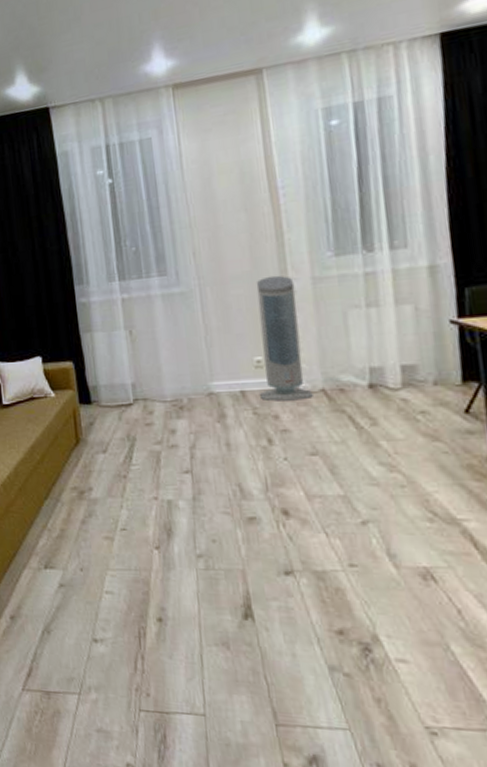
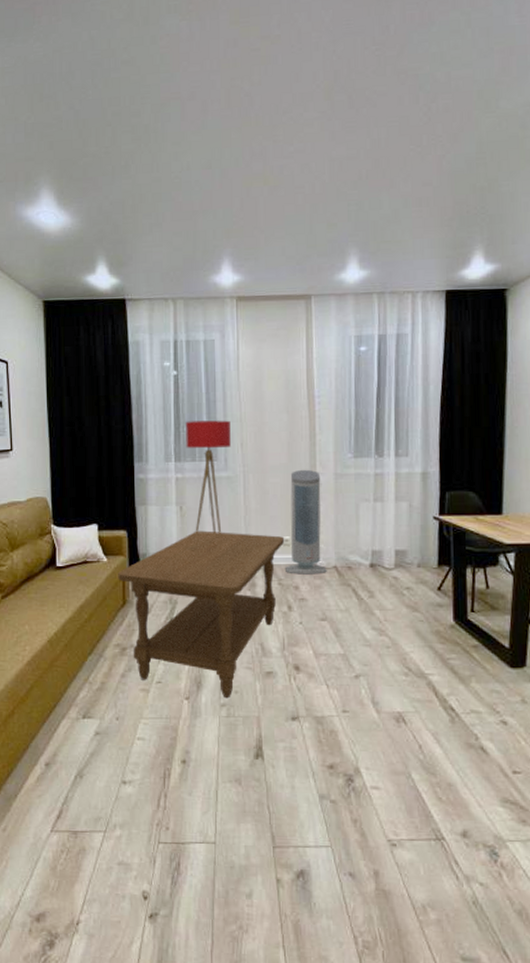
coffee table: none [68,356,257,549] -> present [118,530,285,699]
floor lamp: none [127,227,181,358] -> present [185,420,231,533]

